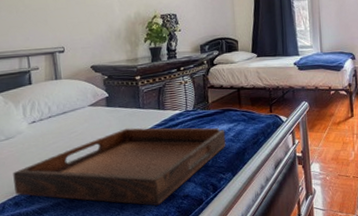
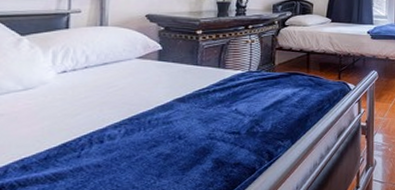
serving tray: present [13,127,226,206] -> none [25,86,289,173]

